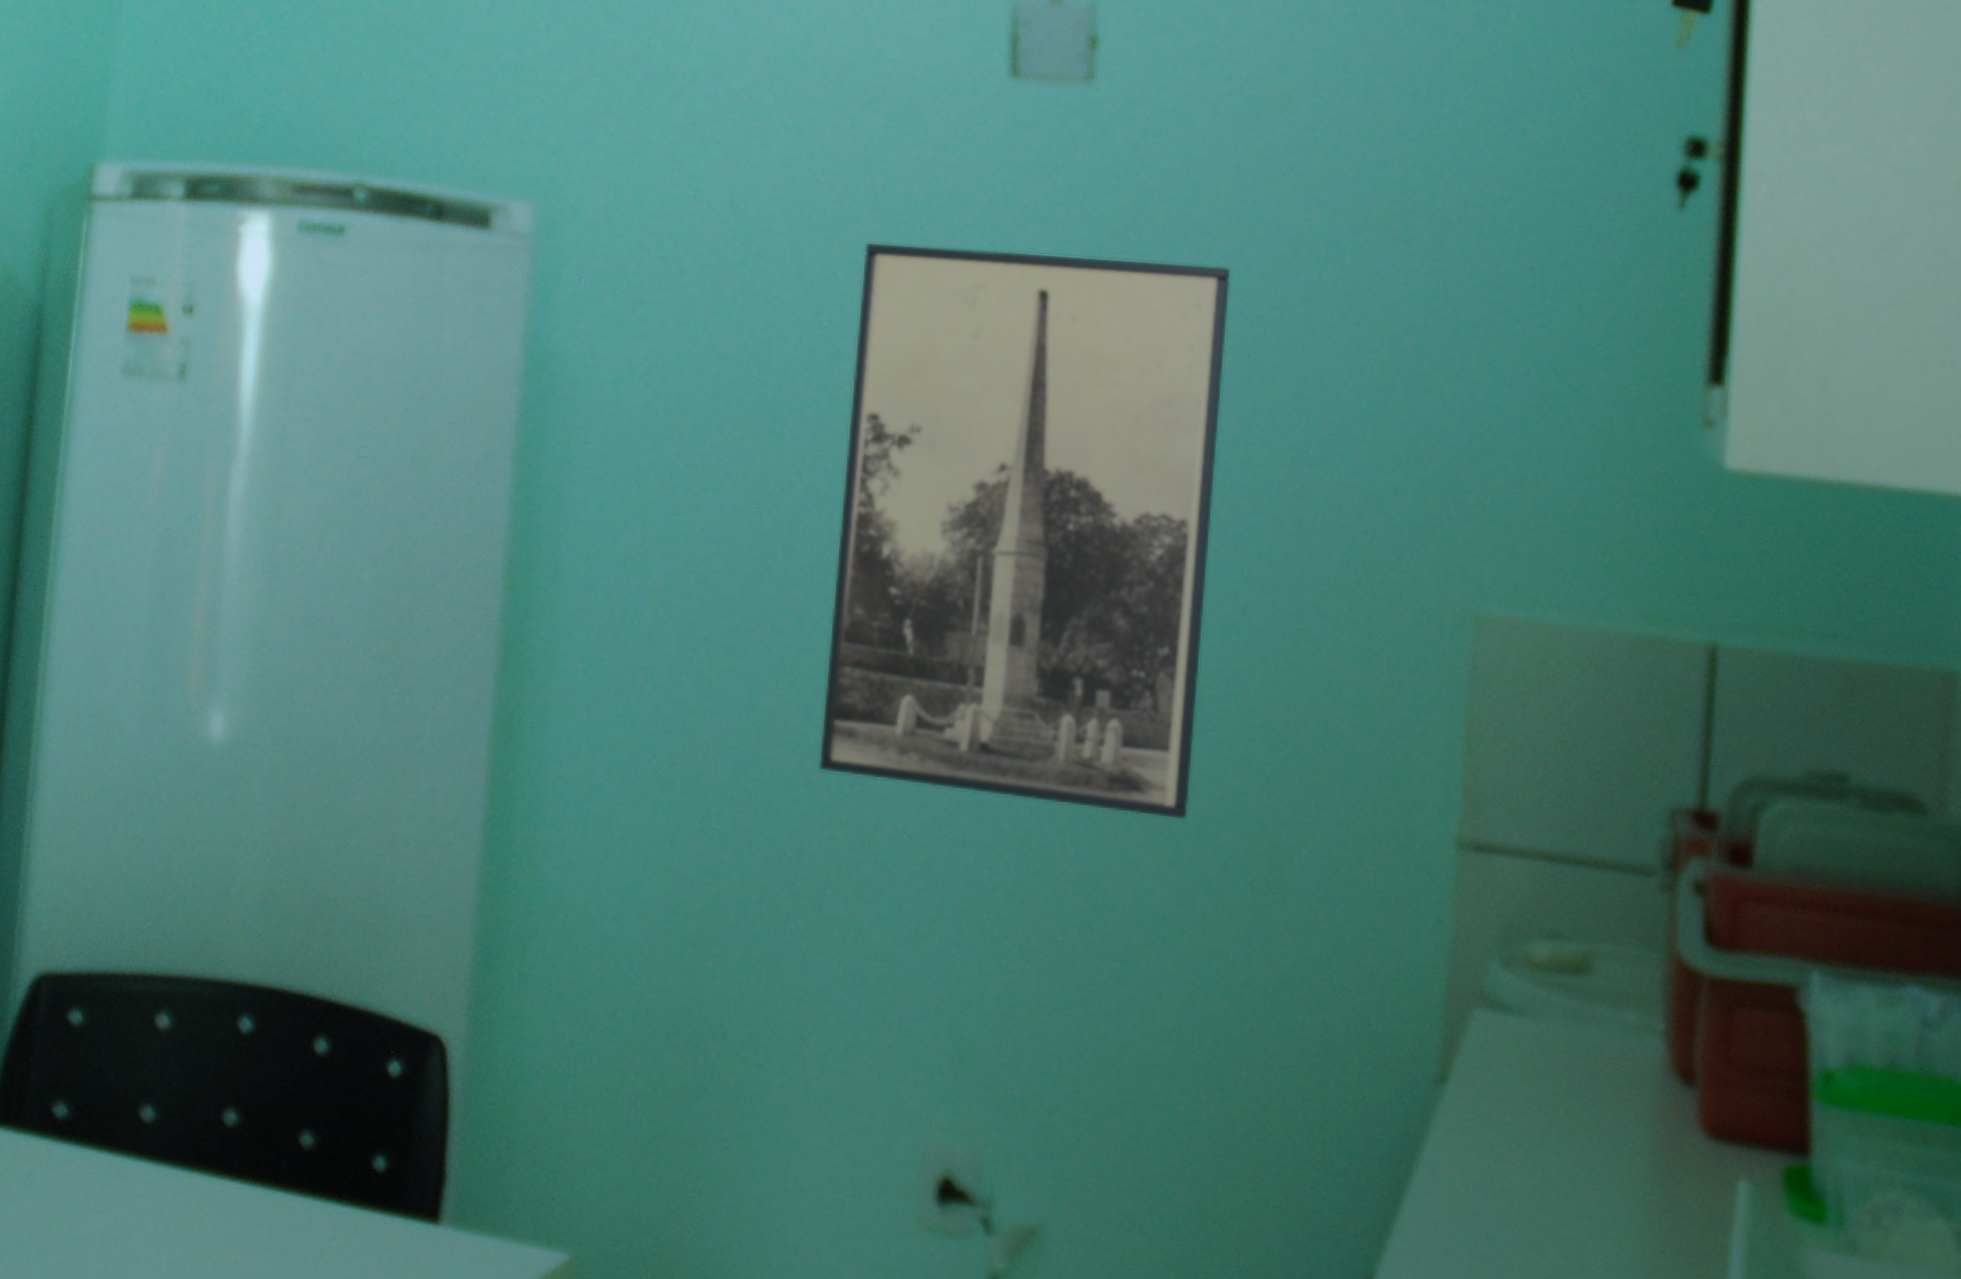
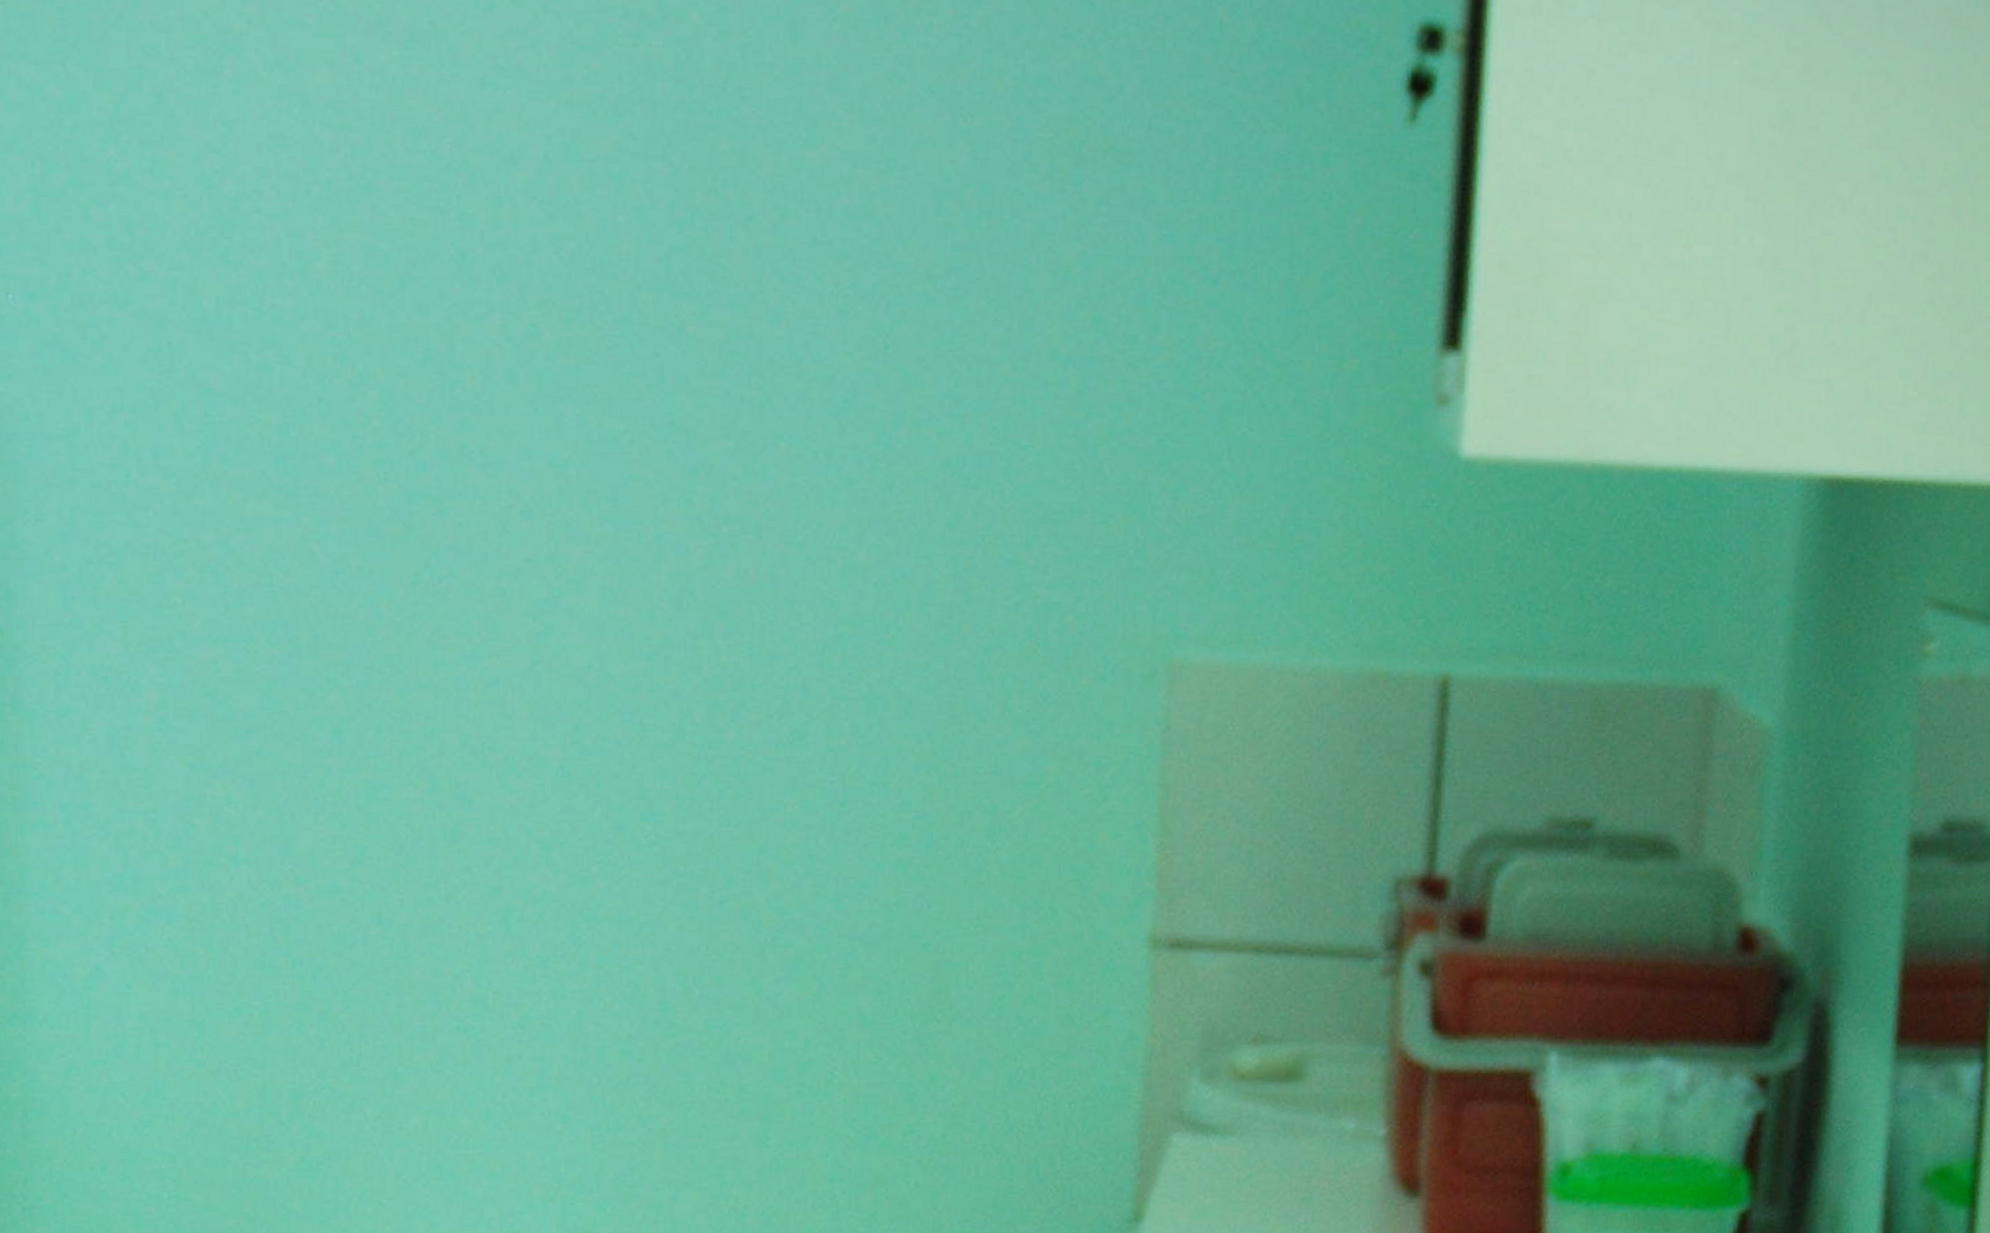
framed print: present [818,242,1232,820] -> none [375,221,861,943]

